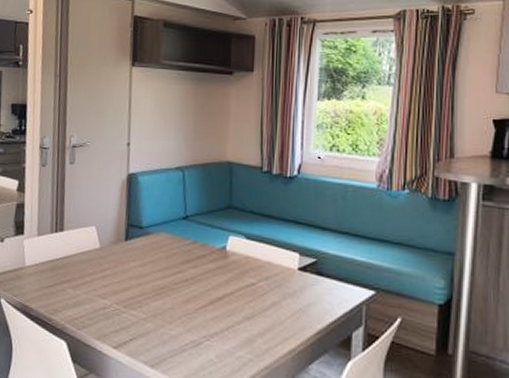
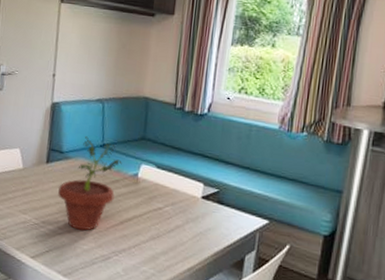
potted plant: none [140,208,208,314] -> present [58,136,122,231]

